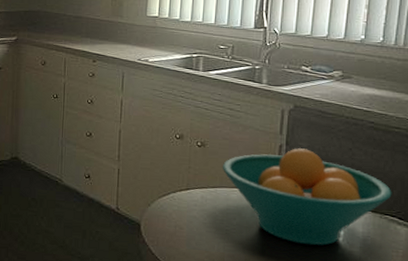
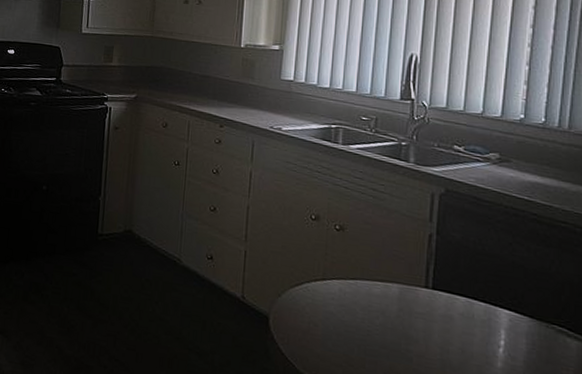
fruit bowl: present [222,148,392,246] -> none [363,239,560,357]

